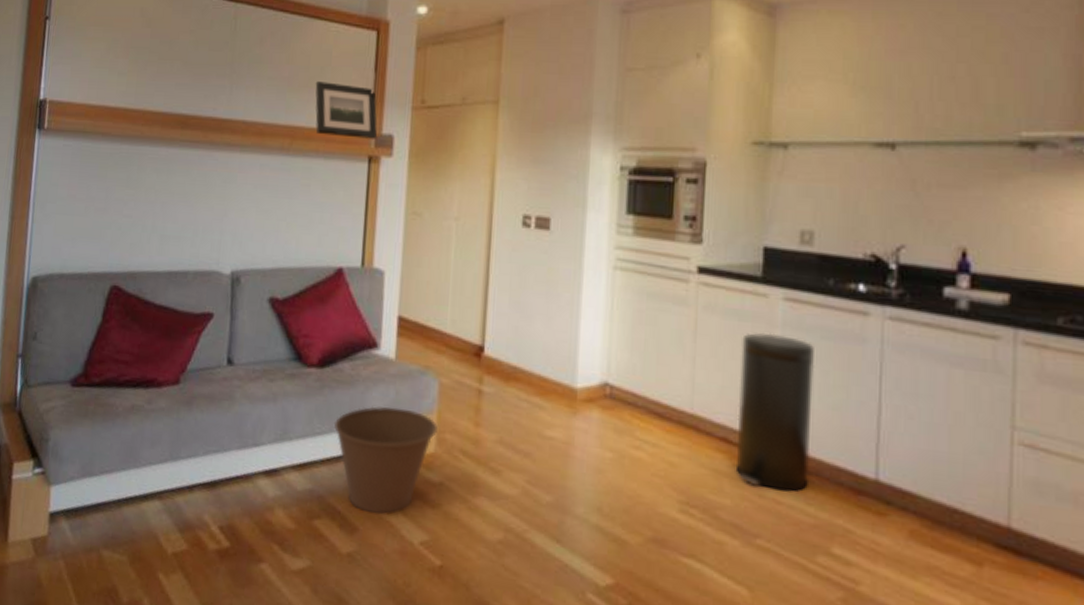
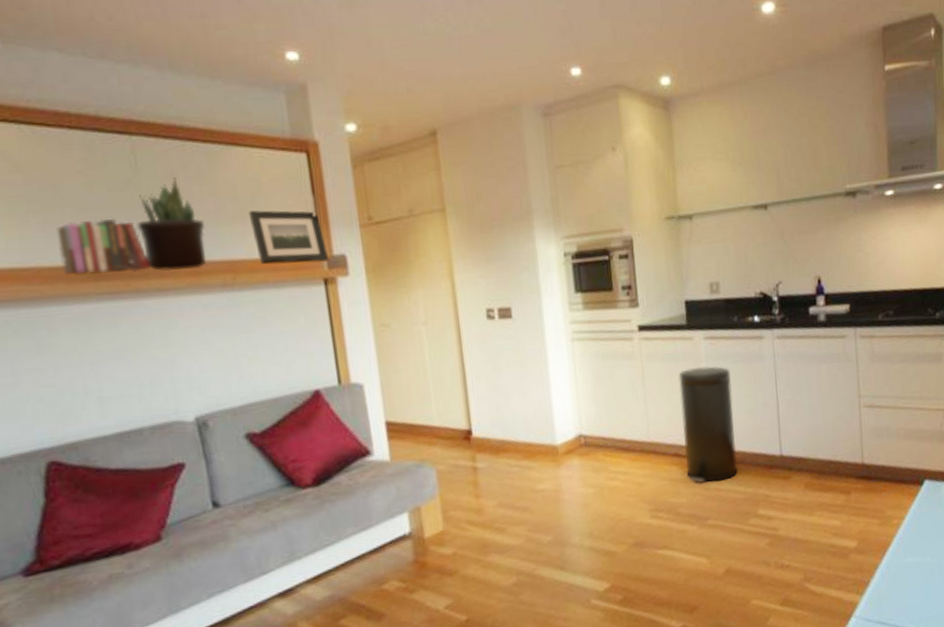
books: none [161,74,227,125] -> present [56,218,151,275]
planter: none [223,44,278,130] -> present [135,178,207,272]
basket: present [333,406,437,515] -> none [341,500,443,598]

